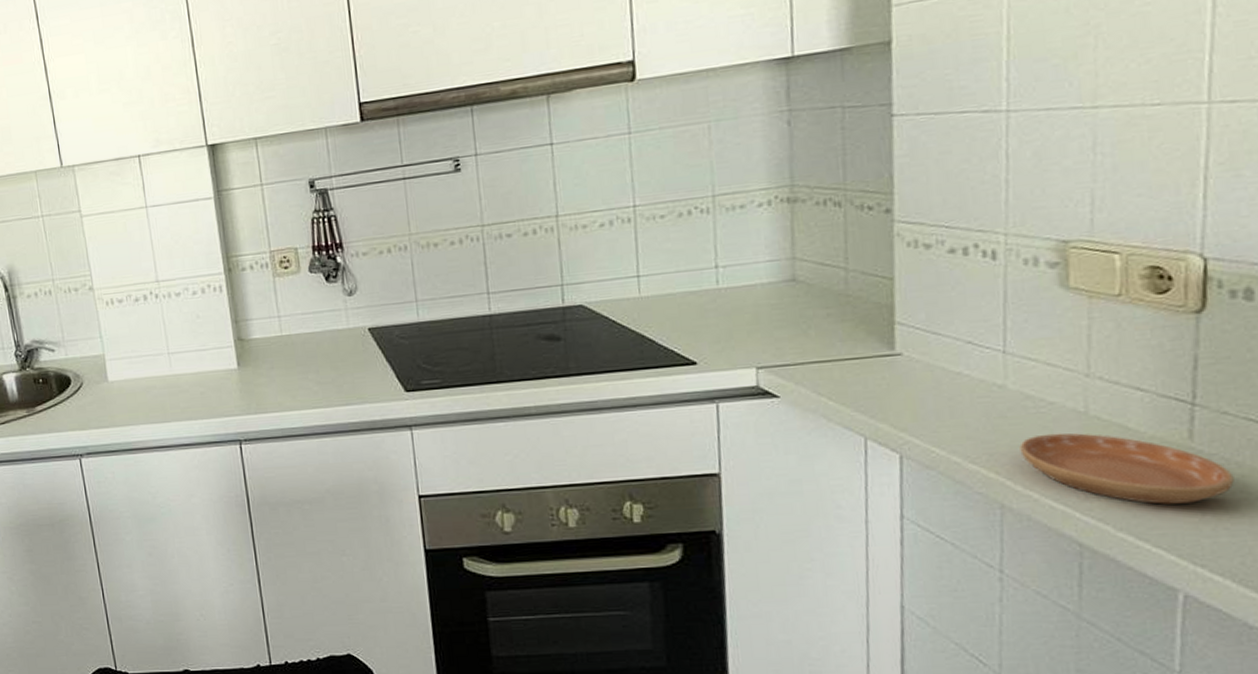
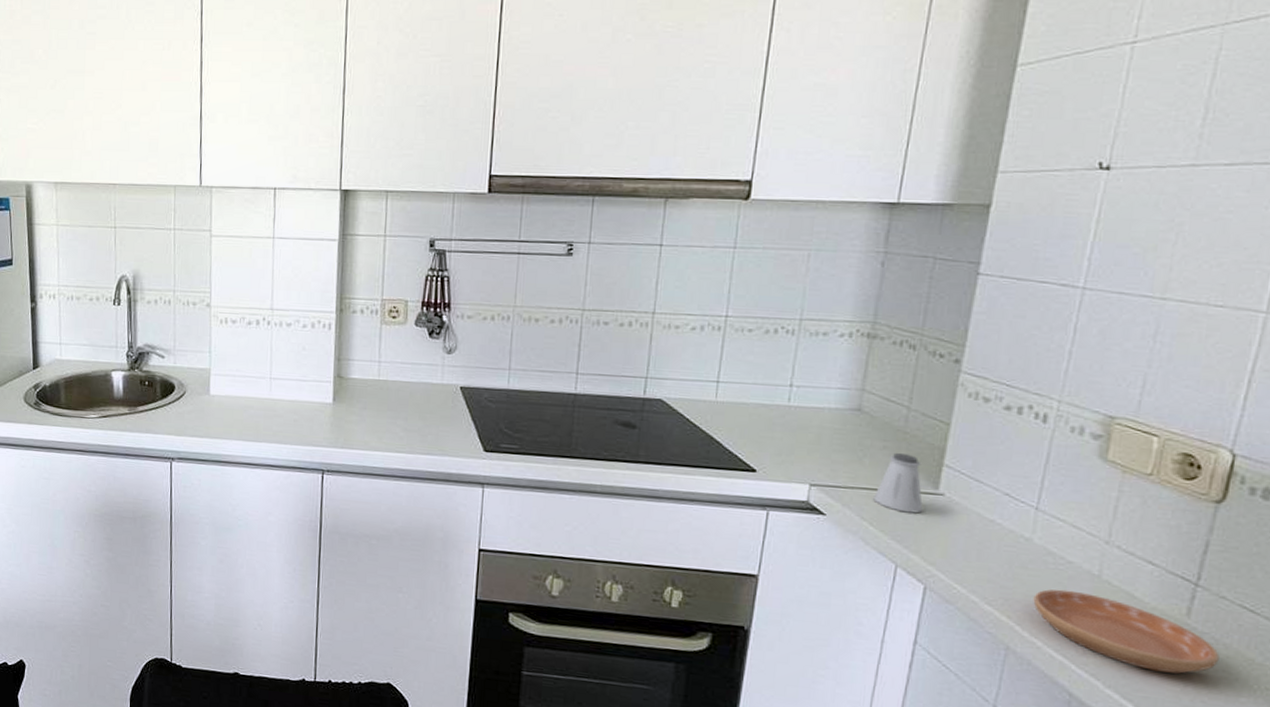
saltshaker: none [827,317,883,381] -> present [873,452,924,514]

